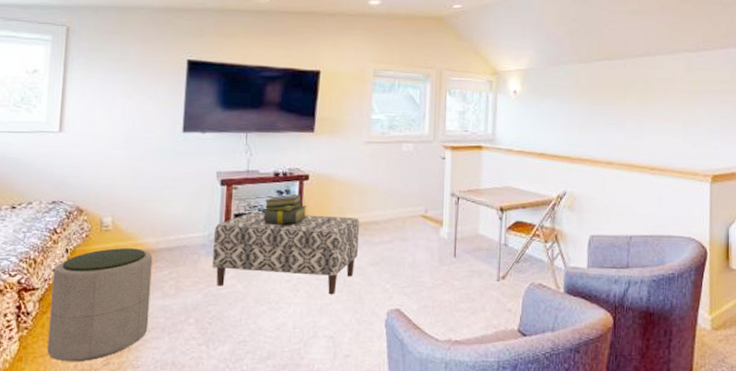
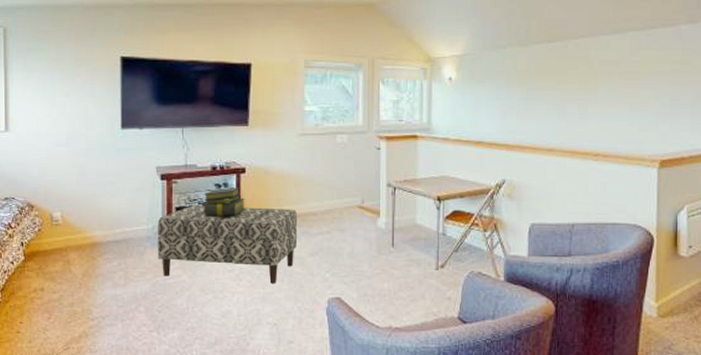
ottoman: present [47,248,153,362] -> none [11,241,102,347]

